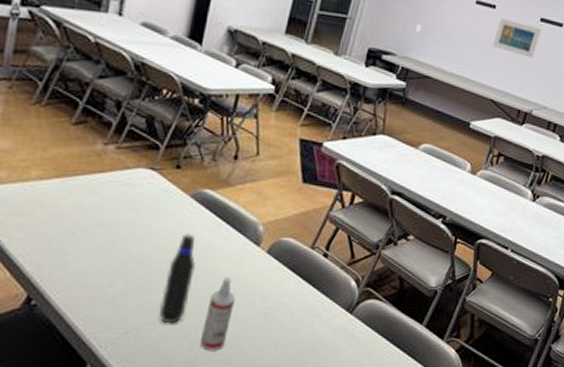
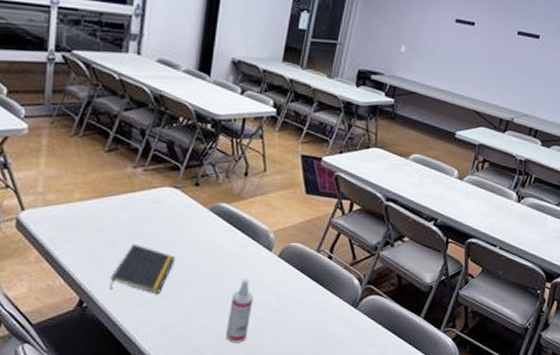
notepad: none [65,232,148,293] -> present [109,243,176,295]
water bottle: present [159,234,196,324] -> none [189,243,218,321]
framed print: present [492,18,542,58] -> none [473,34,520,70]

